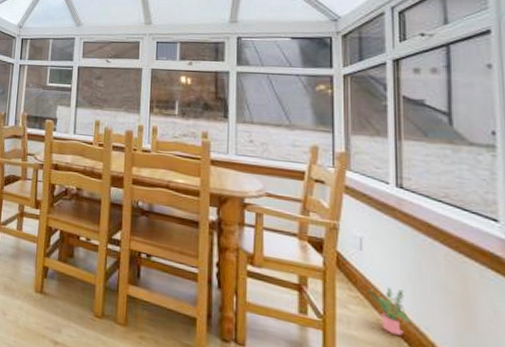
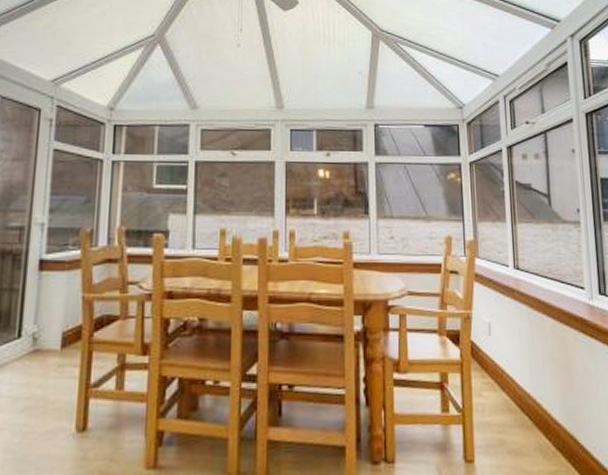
potted plant: present [366,287,410,336] -> none [495,367,529,412]

